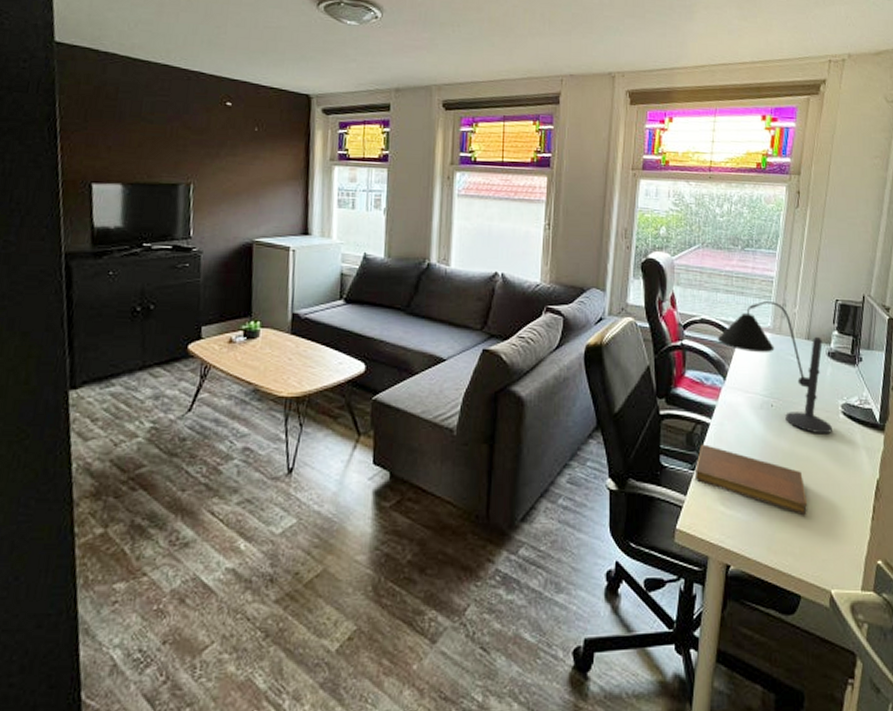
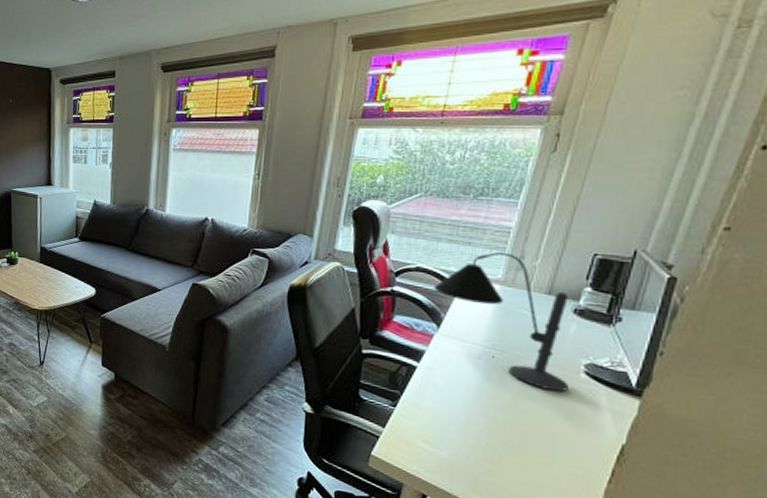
notebook: present [694,444,807,515] -> none [395,384,526,465]

